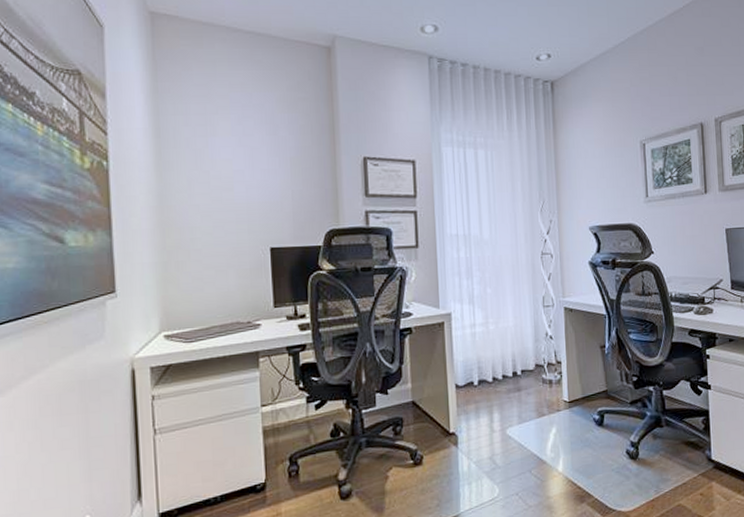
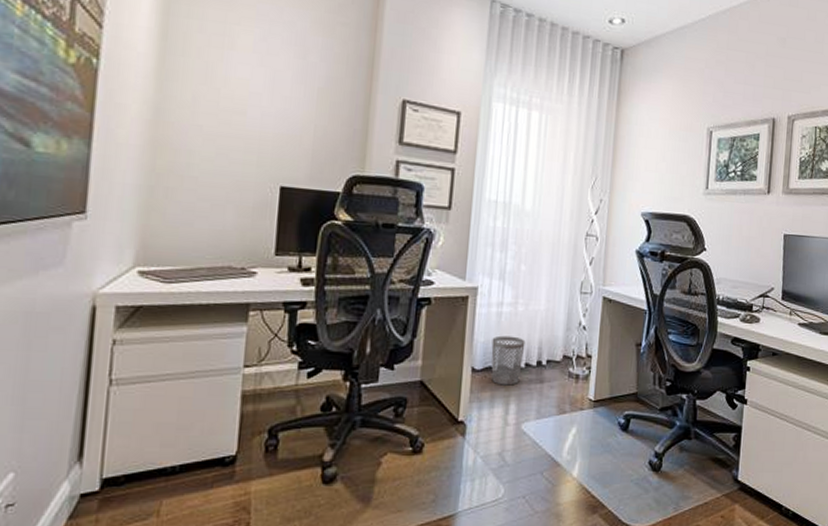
wastebasket: none [470,352,500,397] -> present [491,335,526,386]

